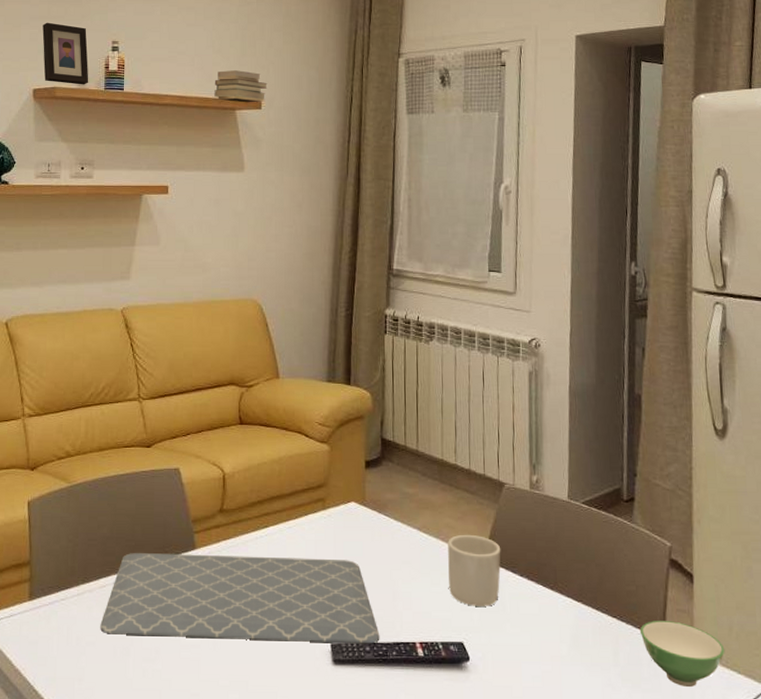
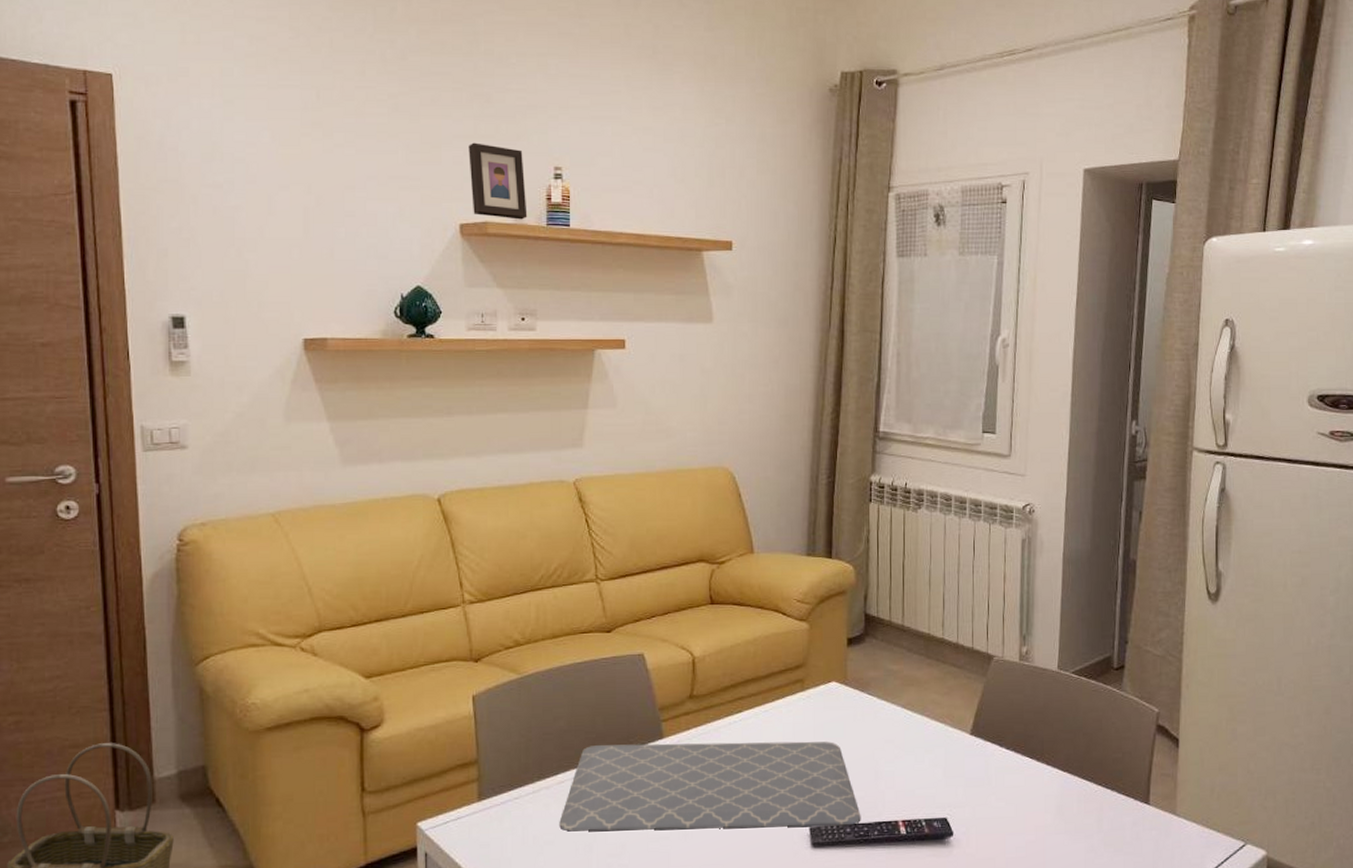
books: present [214,70,267,103] -> none [677,204,739,243]
mug: present [448,534,501,606] -> none [933,709,988,782]
bowl: present [639,621,725,687] -> none [1124,785,1206,848]

